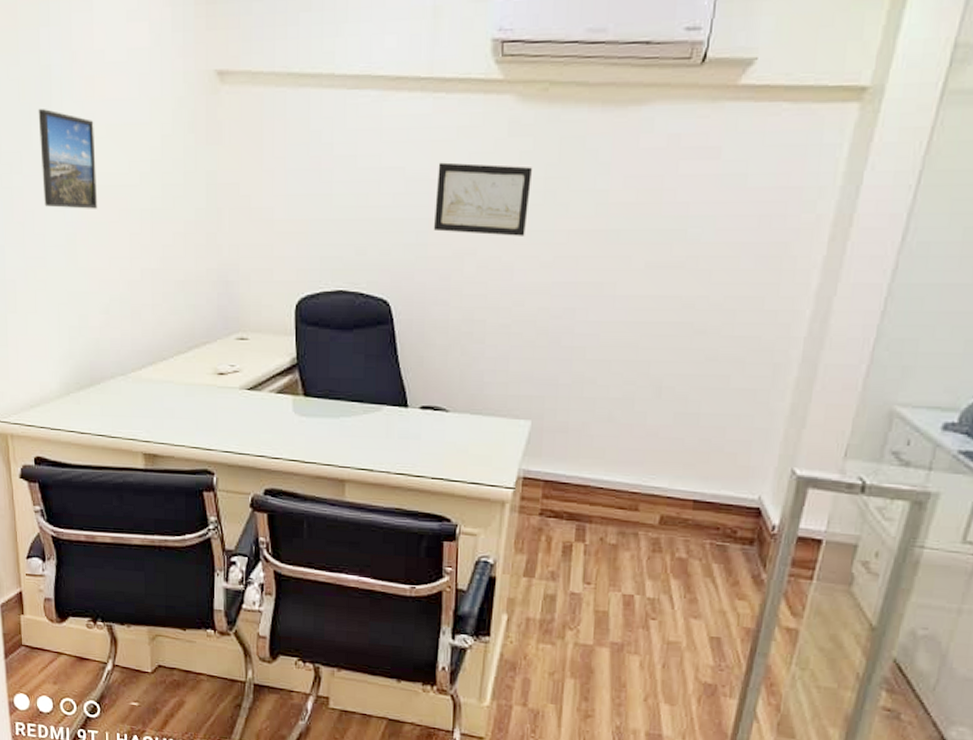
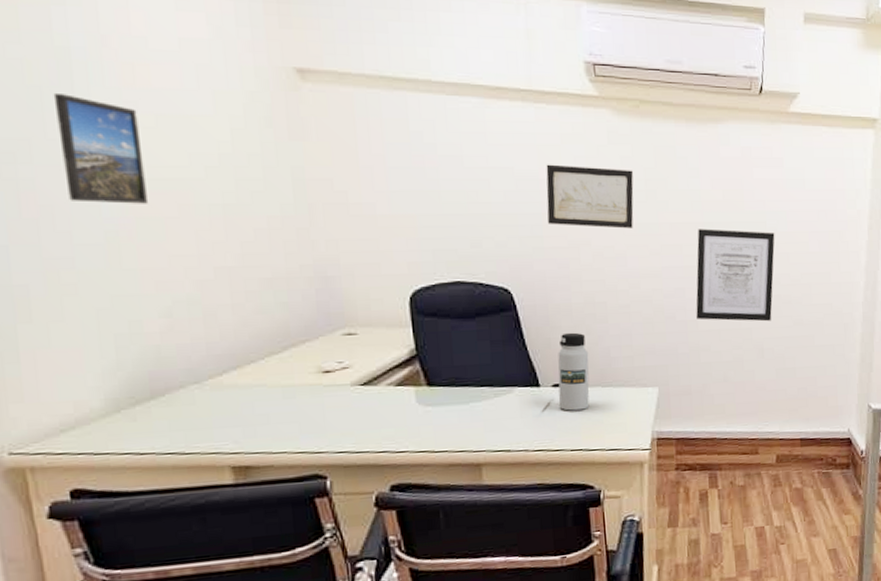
water bottle: none [424,351,461,437] -> present [558,332,590,411]
wall art: none [585,237,697,354] -> present [696,229,775,322]

